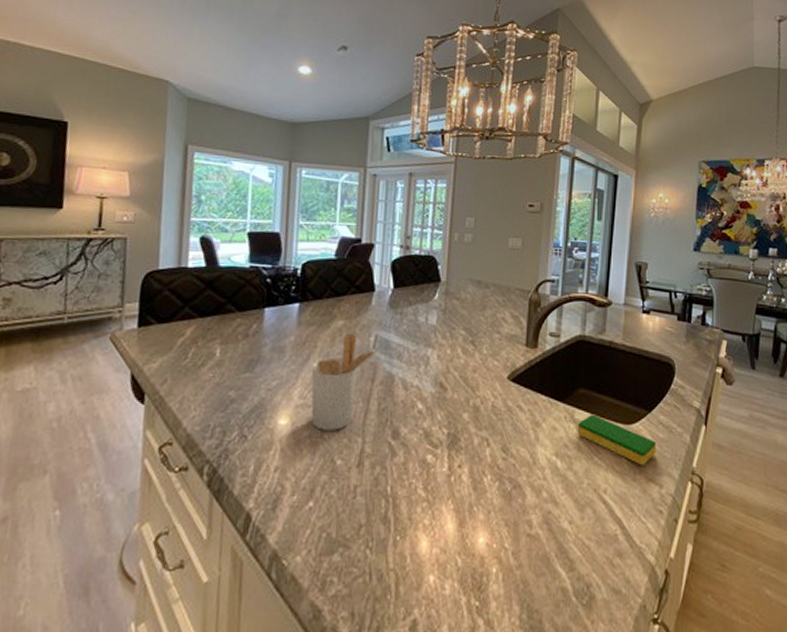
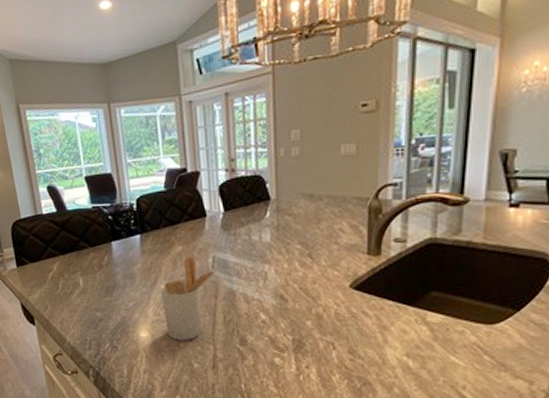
dish sponge: present [577,414,657,466] -> none [430,316,527,364]

